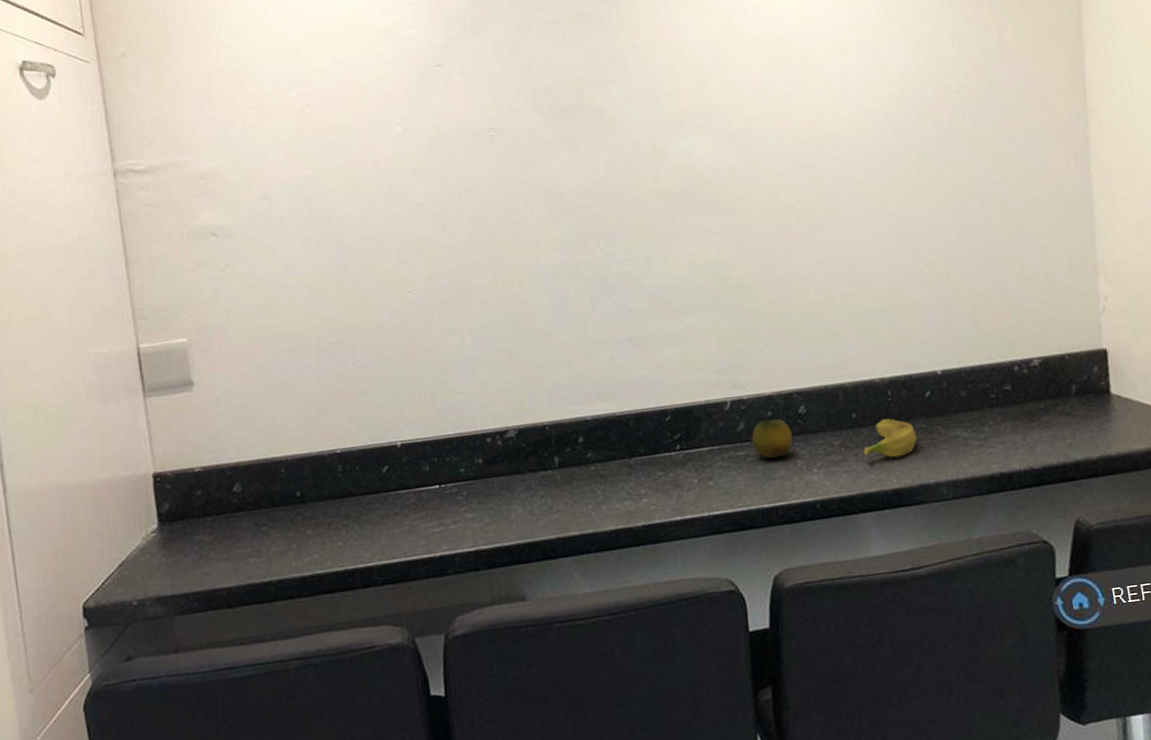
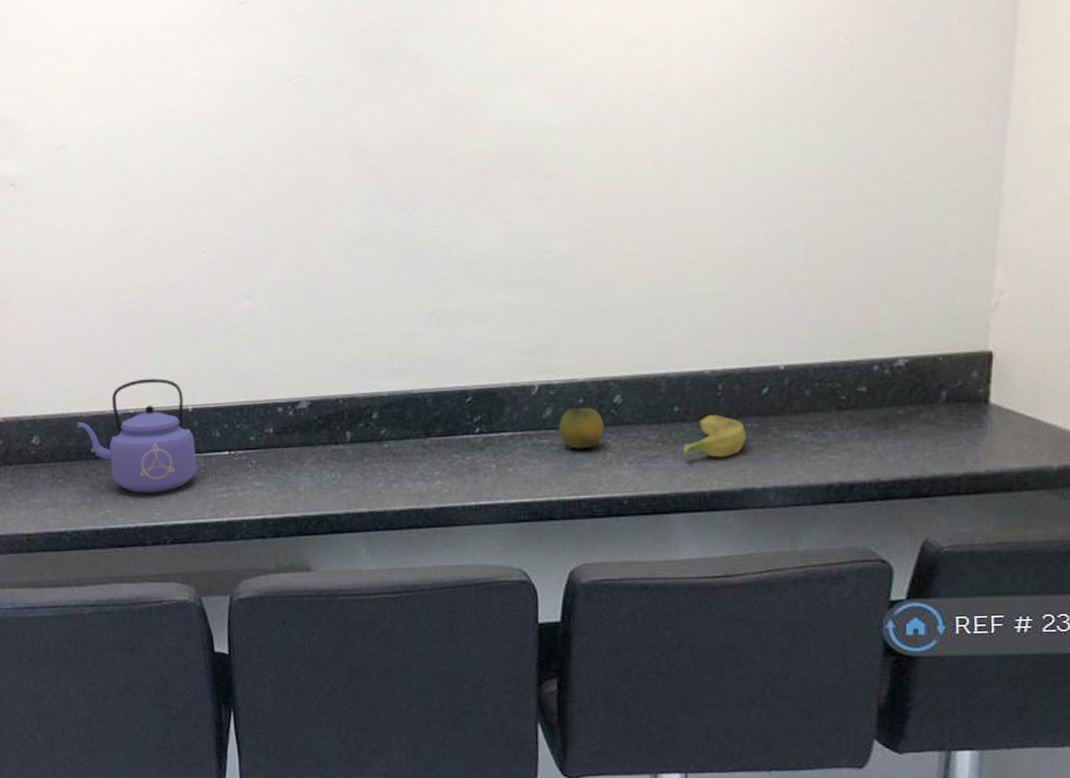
kettle: none [282,416,408,535] -> present [77,378,197,493]

